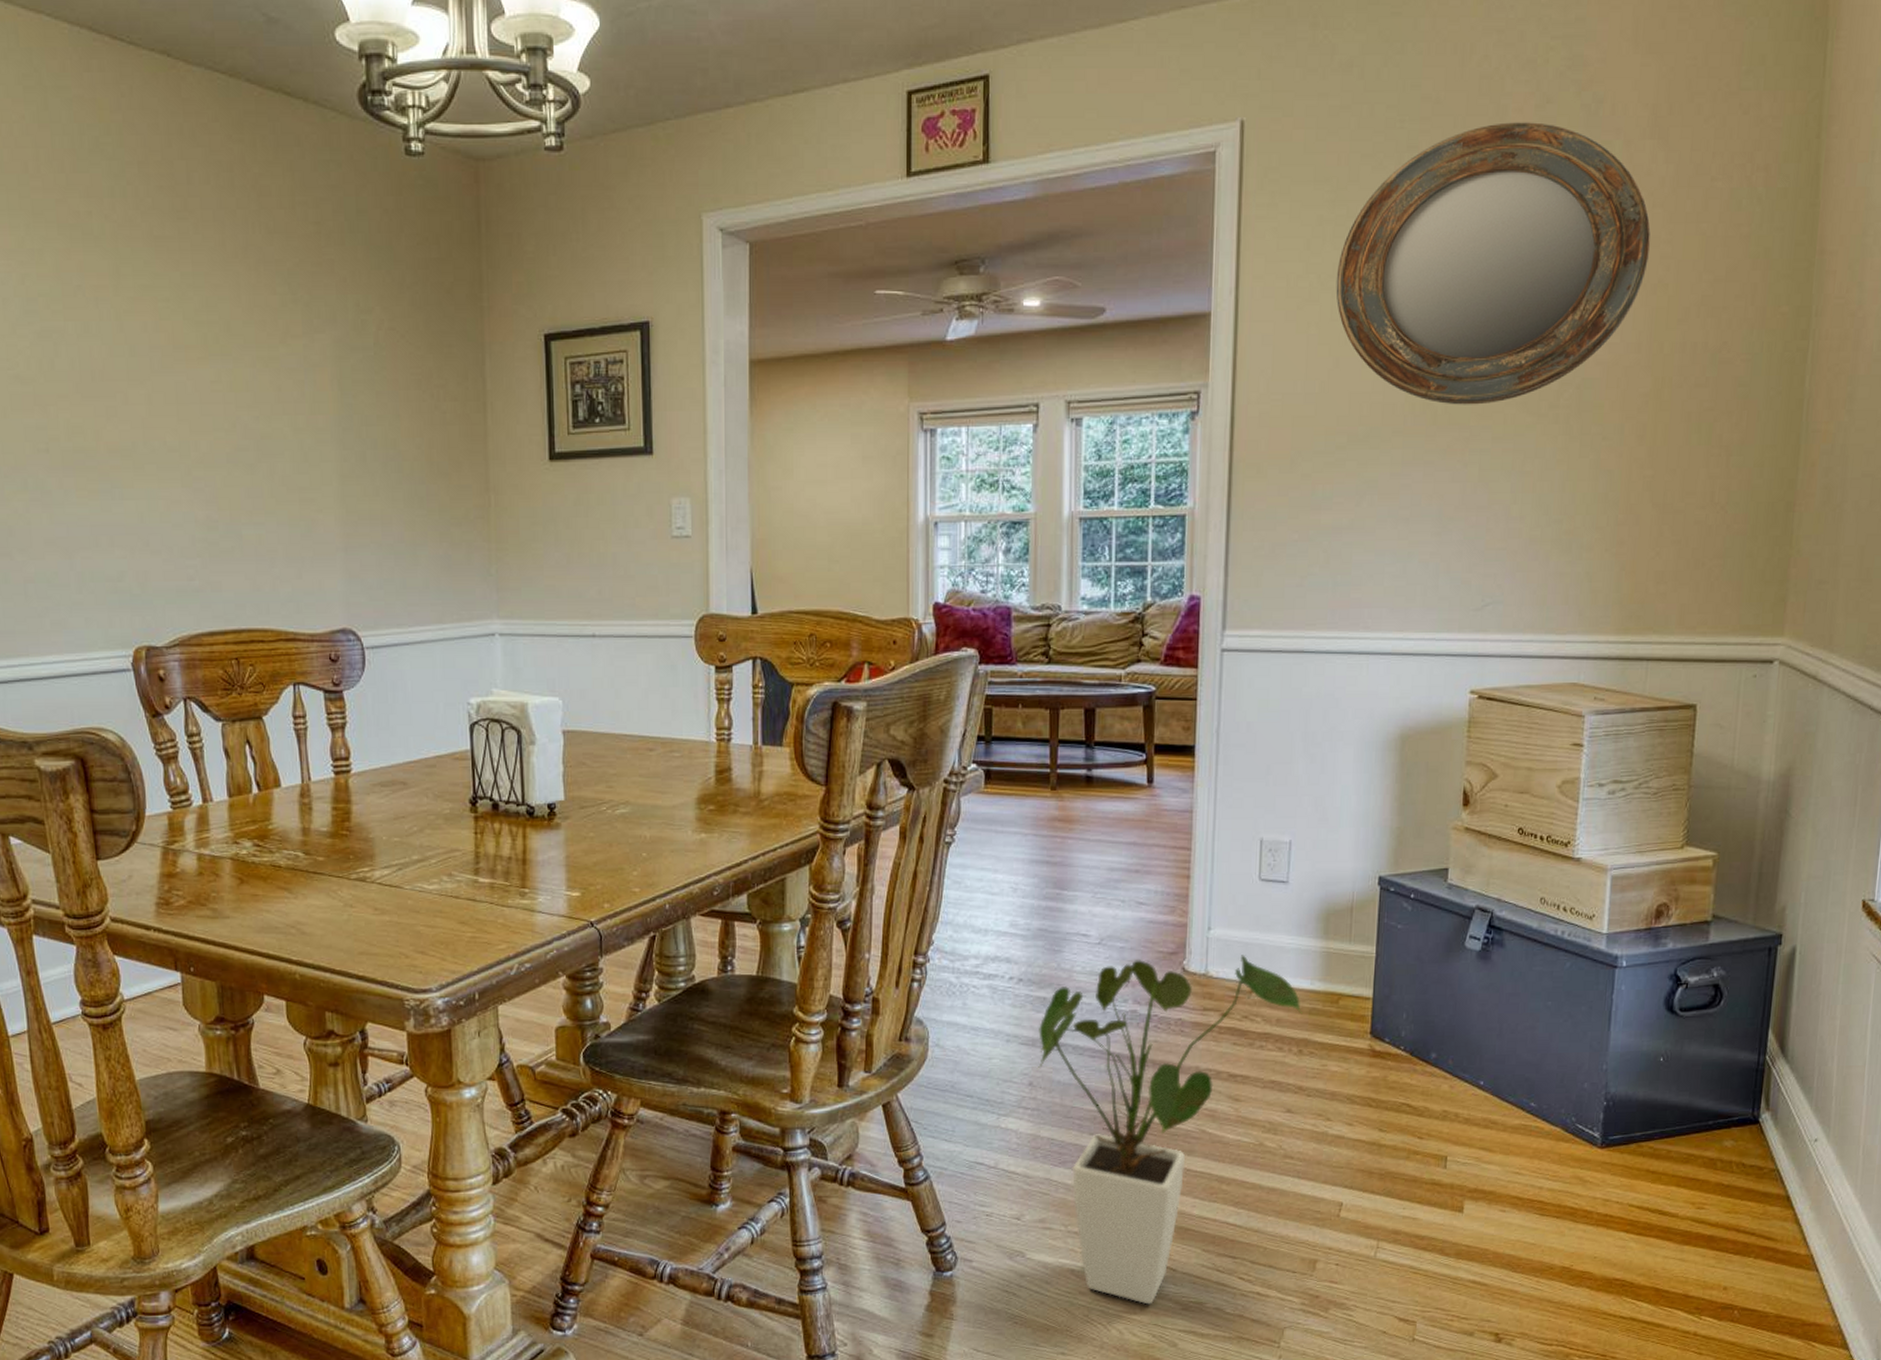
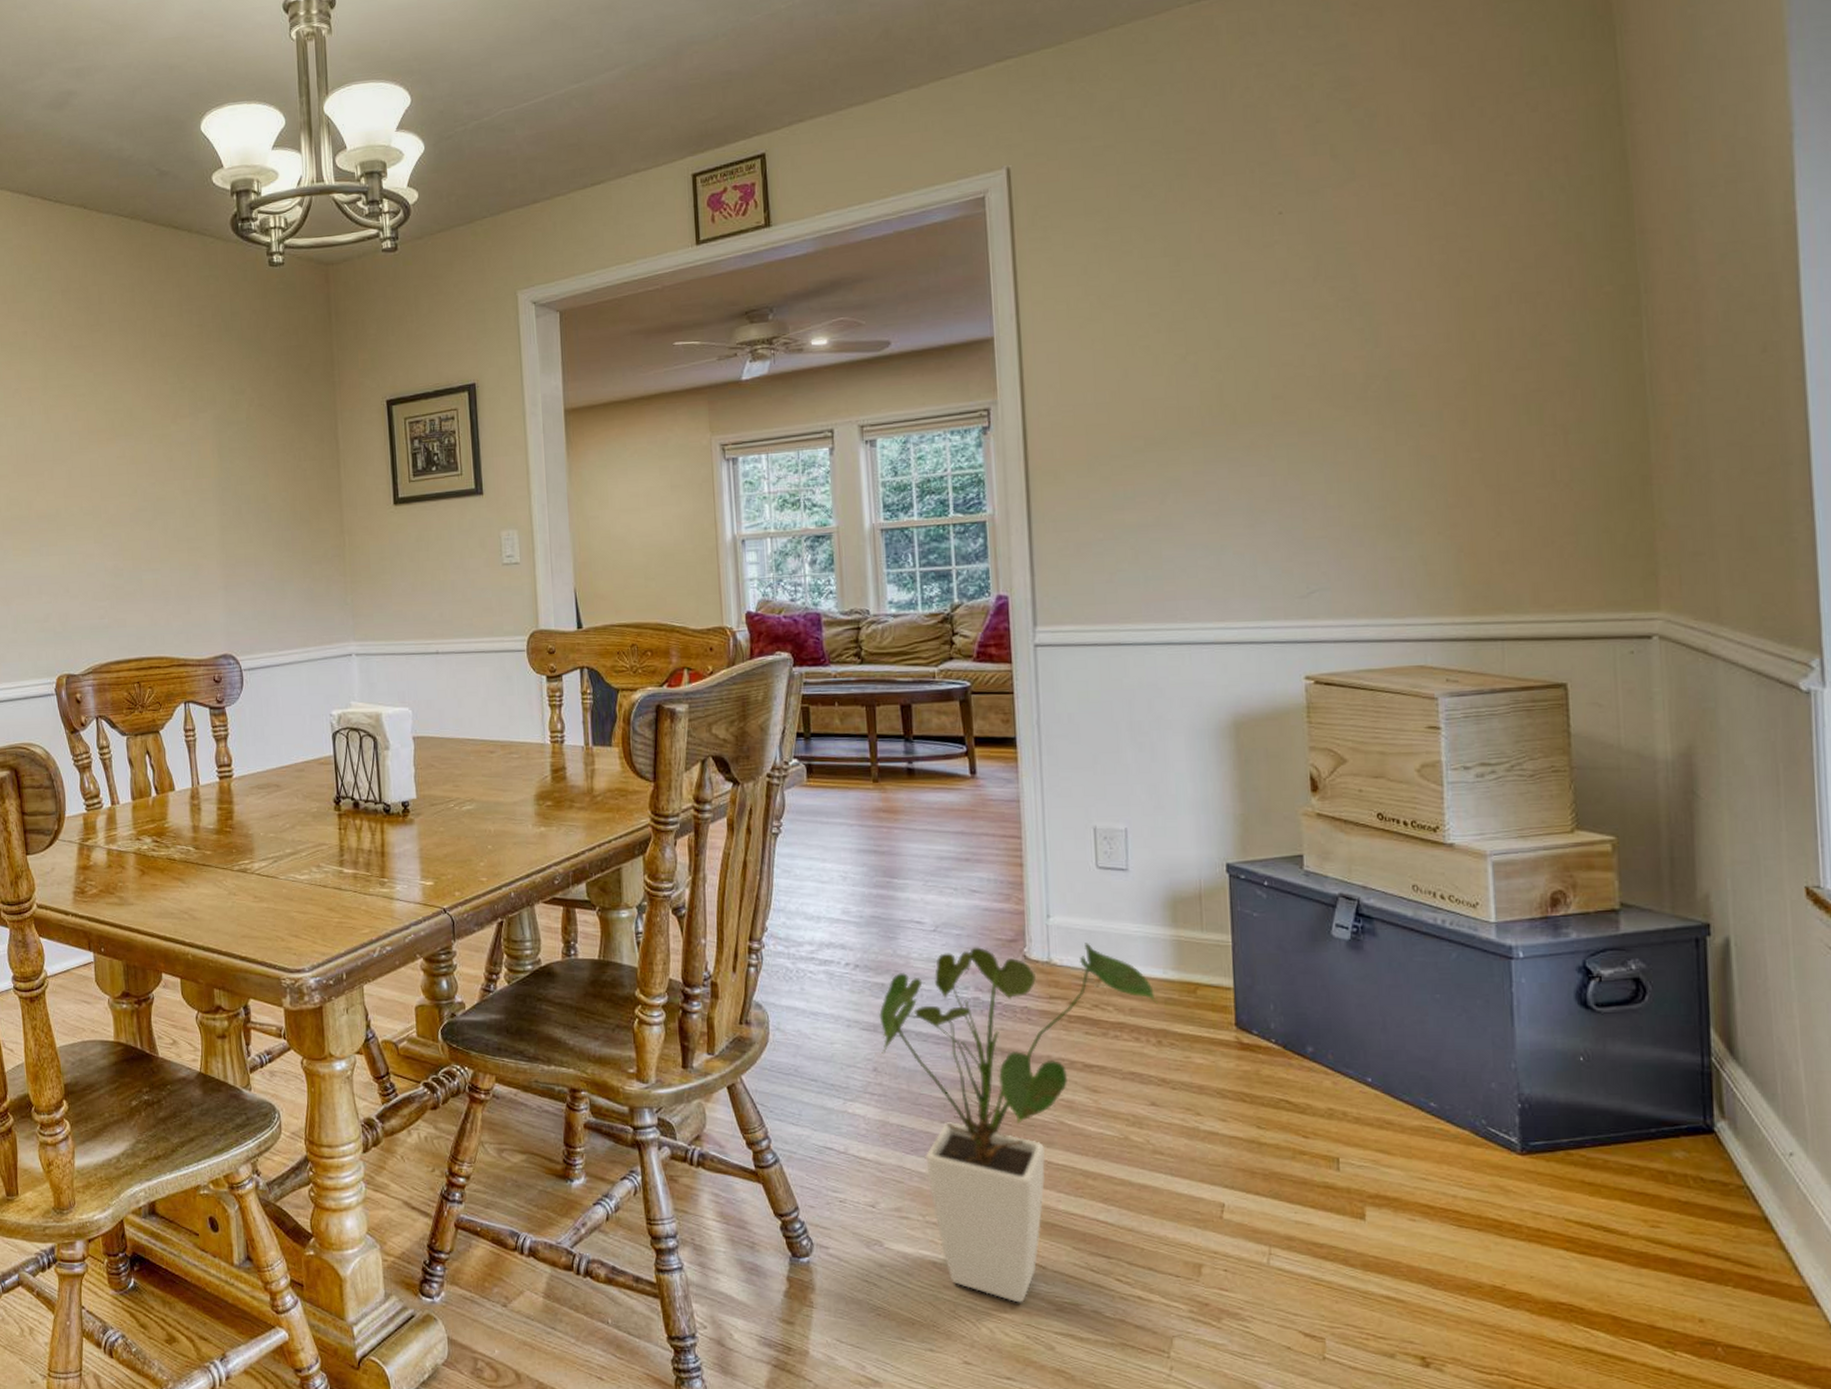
home mirror: present [1336,122,1651,405] -> none [1116,141,1447,404]

